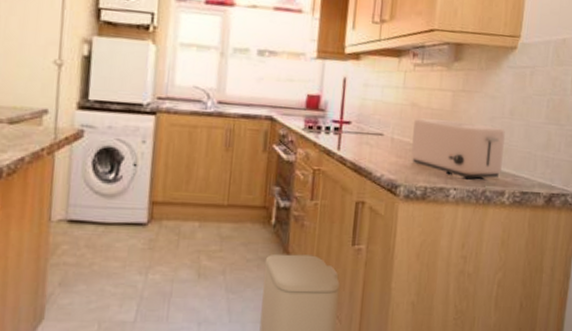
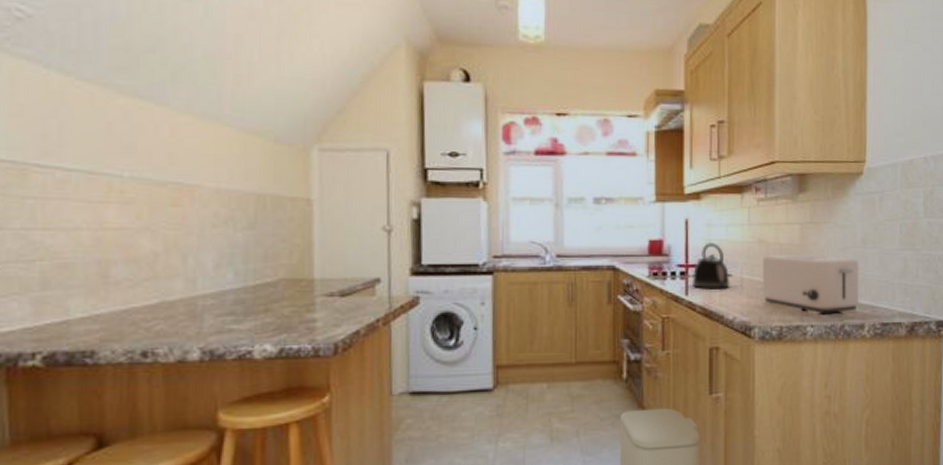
kettle: none [344,100,381,147] -> present [691,241,730,290]

